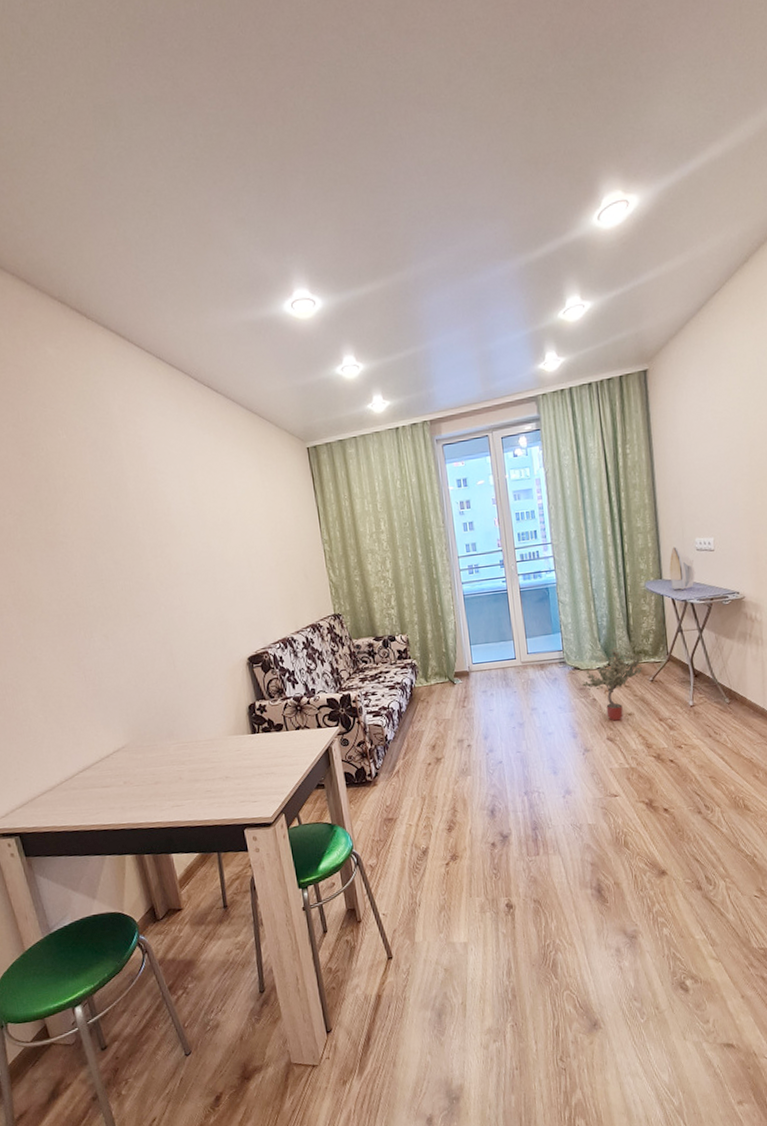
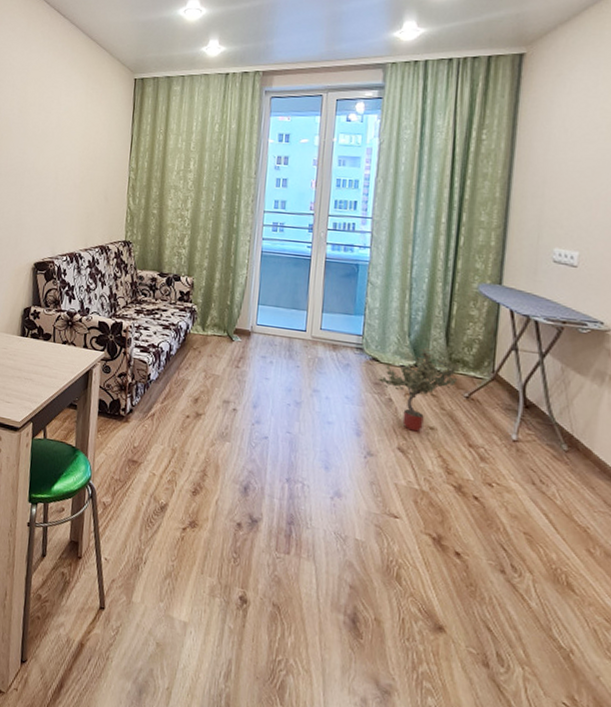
iron: present [669,546,696,590] -> none [511,252,548,304]

